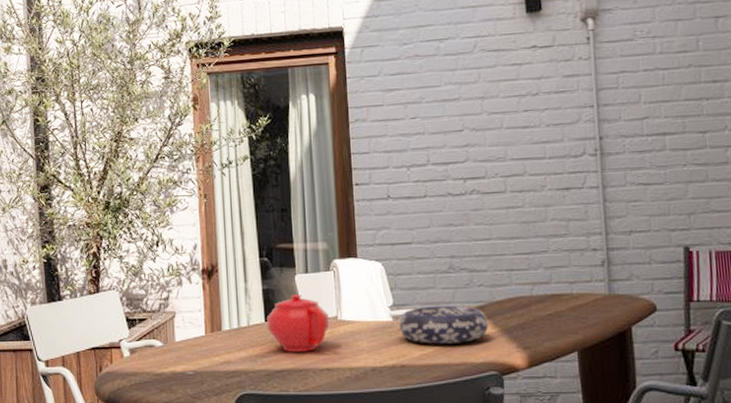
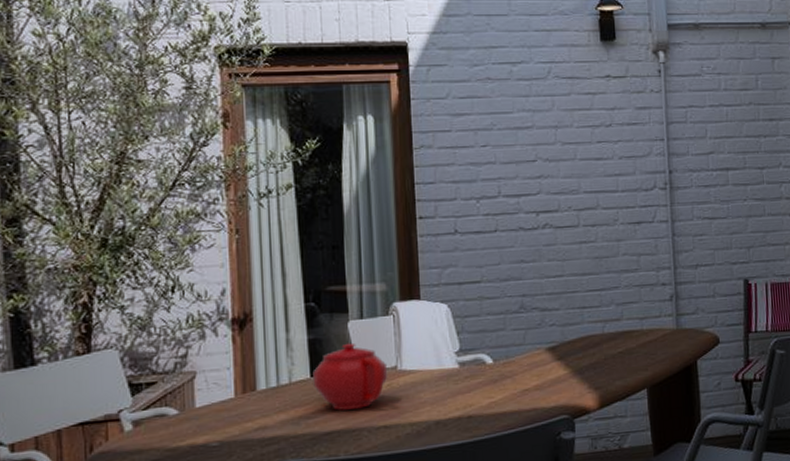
decorative bowl: present [399,305,489,344] -> none [466,347,561,391]

